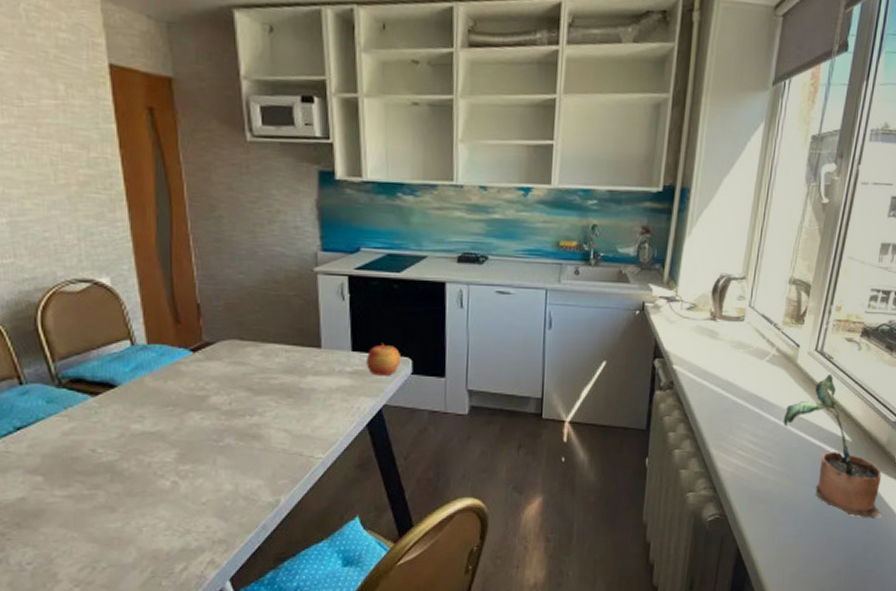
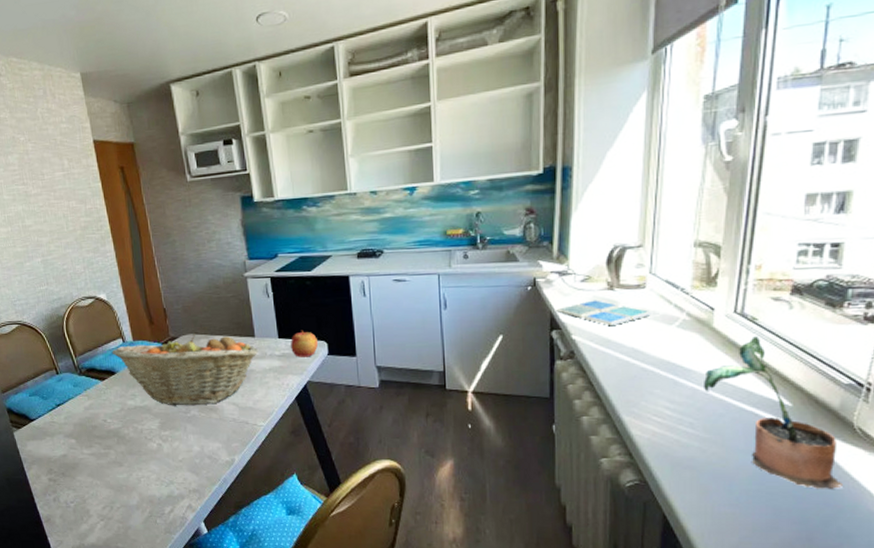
fruit basket: none [112,338,325,432] -> present [111,332,259,406]
drink coaster: none [661,329,748,357] -> present [556,300,653,325]

